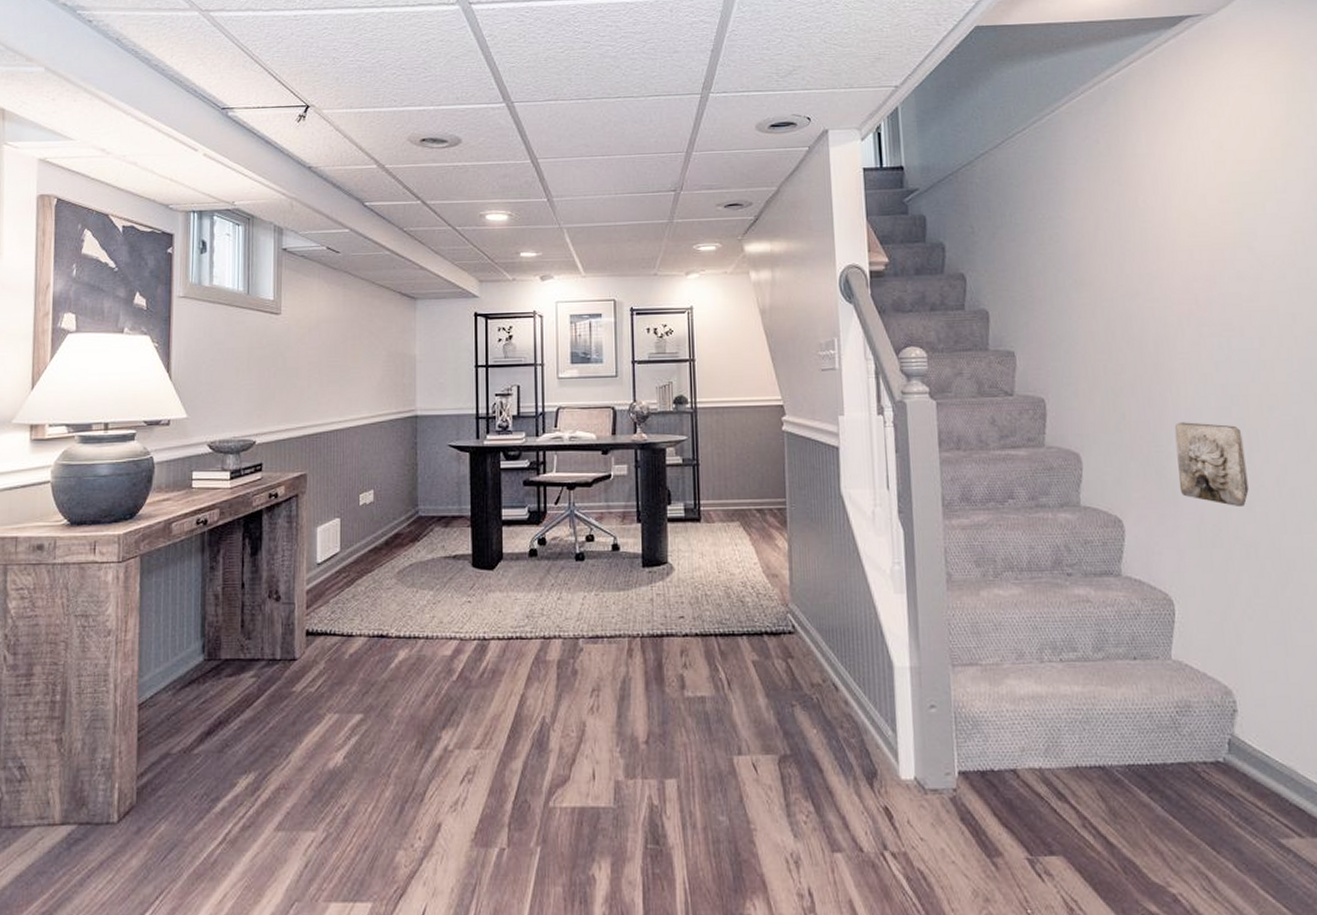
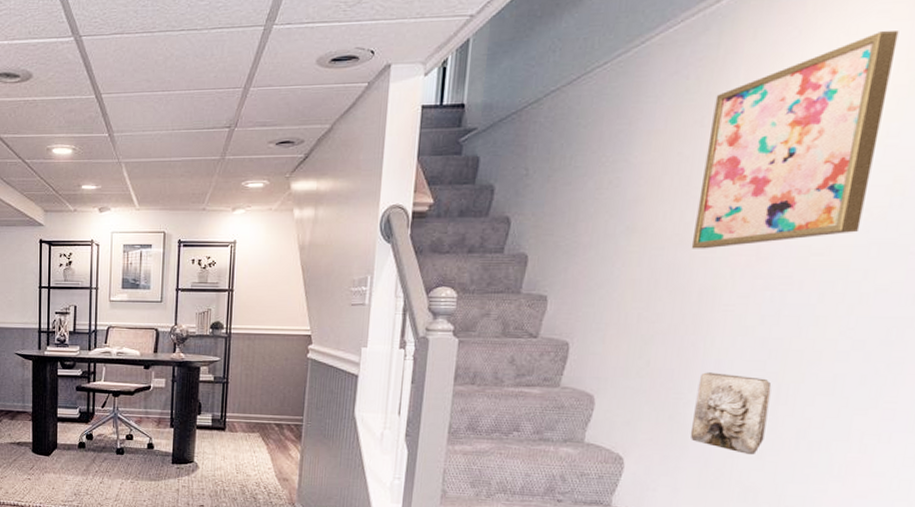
wall art: none [1126,103,1278,300] -> present [691,31,899,249]

